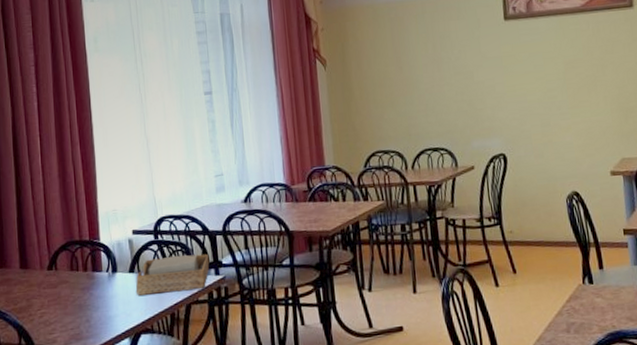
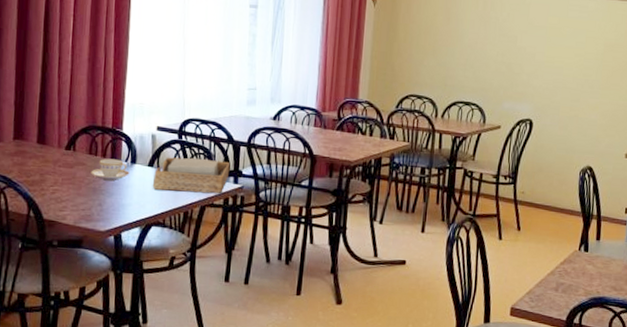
teacup: none [74,270,112,295] -> present [91,158,130,181]

